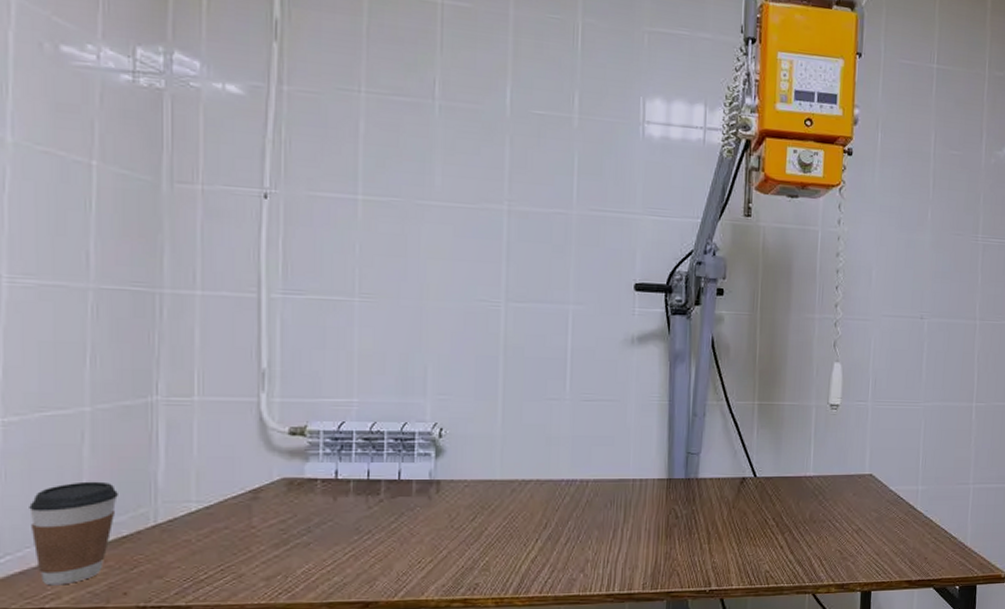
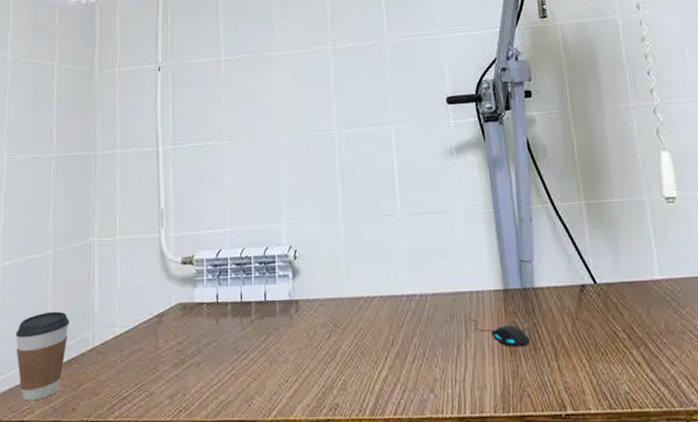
mouse: none [630,505,686,532] -> present [470,319,530,347]

